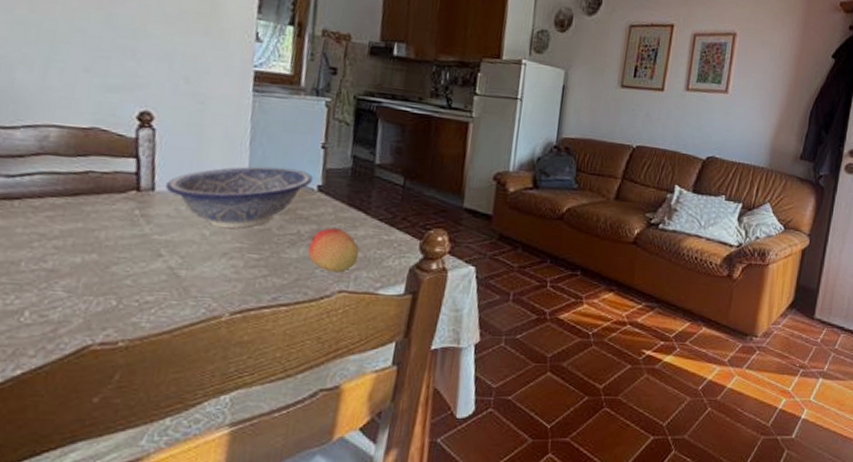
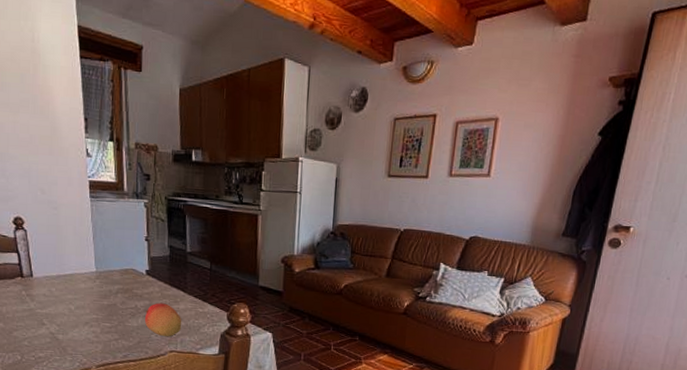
decorative bowl: present [165,166,313,229] -> none [40,256,142,305]

